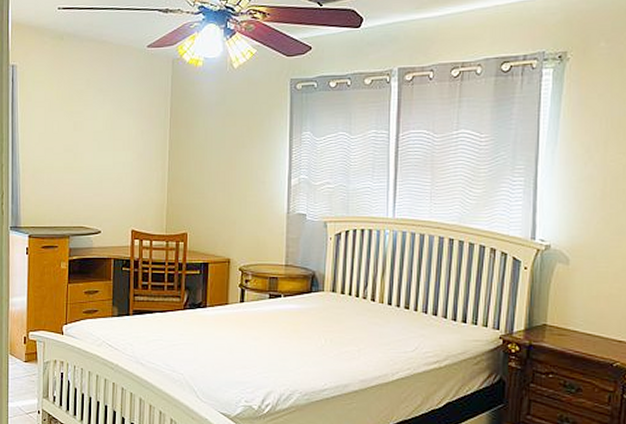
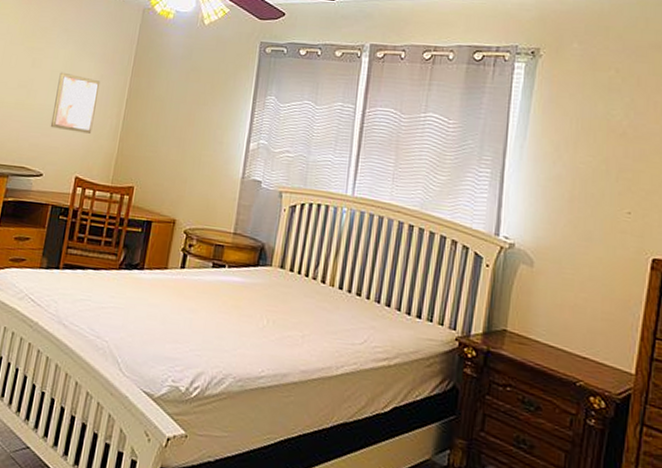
wall art: none [100,132,142,188] -> present [50,72,101,134]

